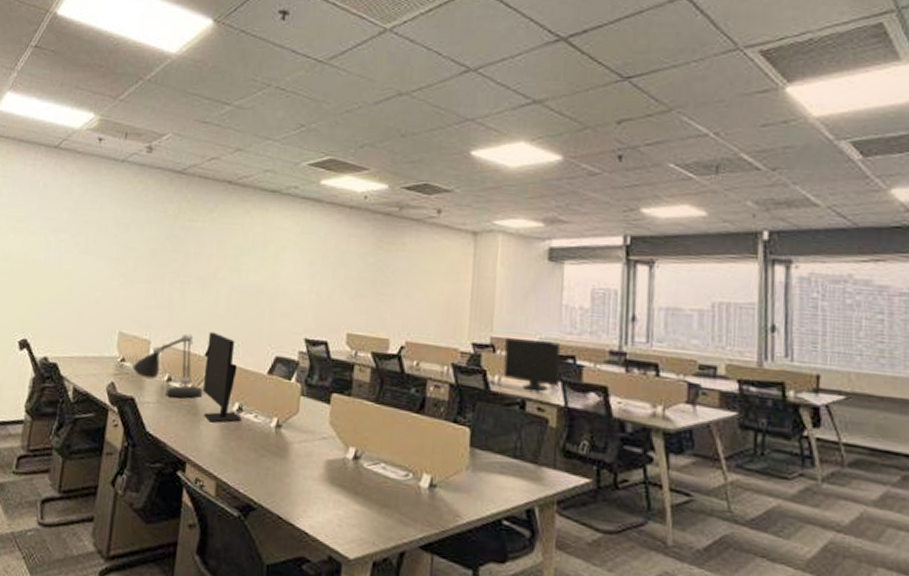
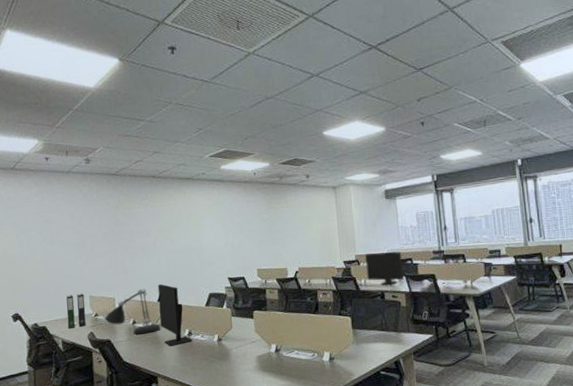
binder: none [84,326,113,374] -> present [66,293,86,330]

